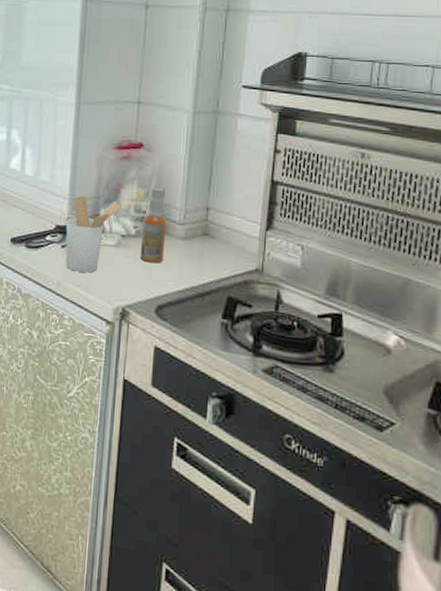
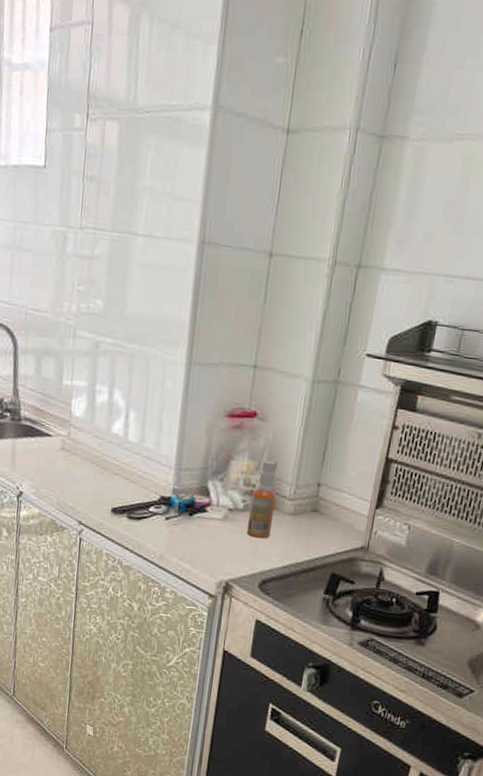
utensil holder: present [65,195,121,273] -> none [169,465,230,546]

